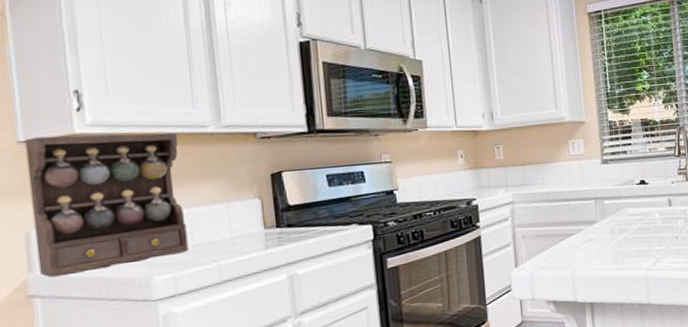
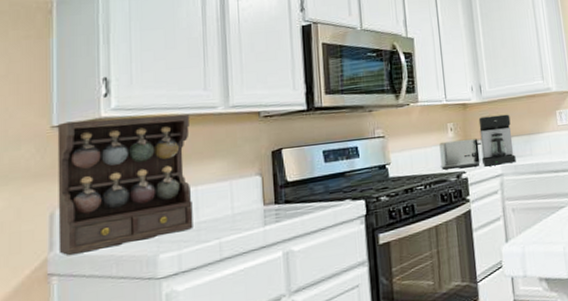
toaster: none [449,165,492,198] -> present [439,138,481,171]
coffee maker: none [490,142,527,194] -> present [478,114,516,167]

